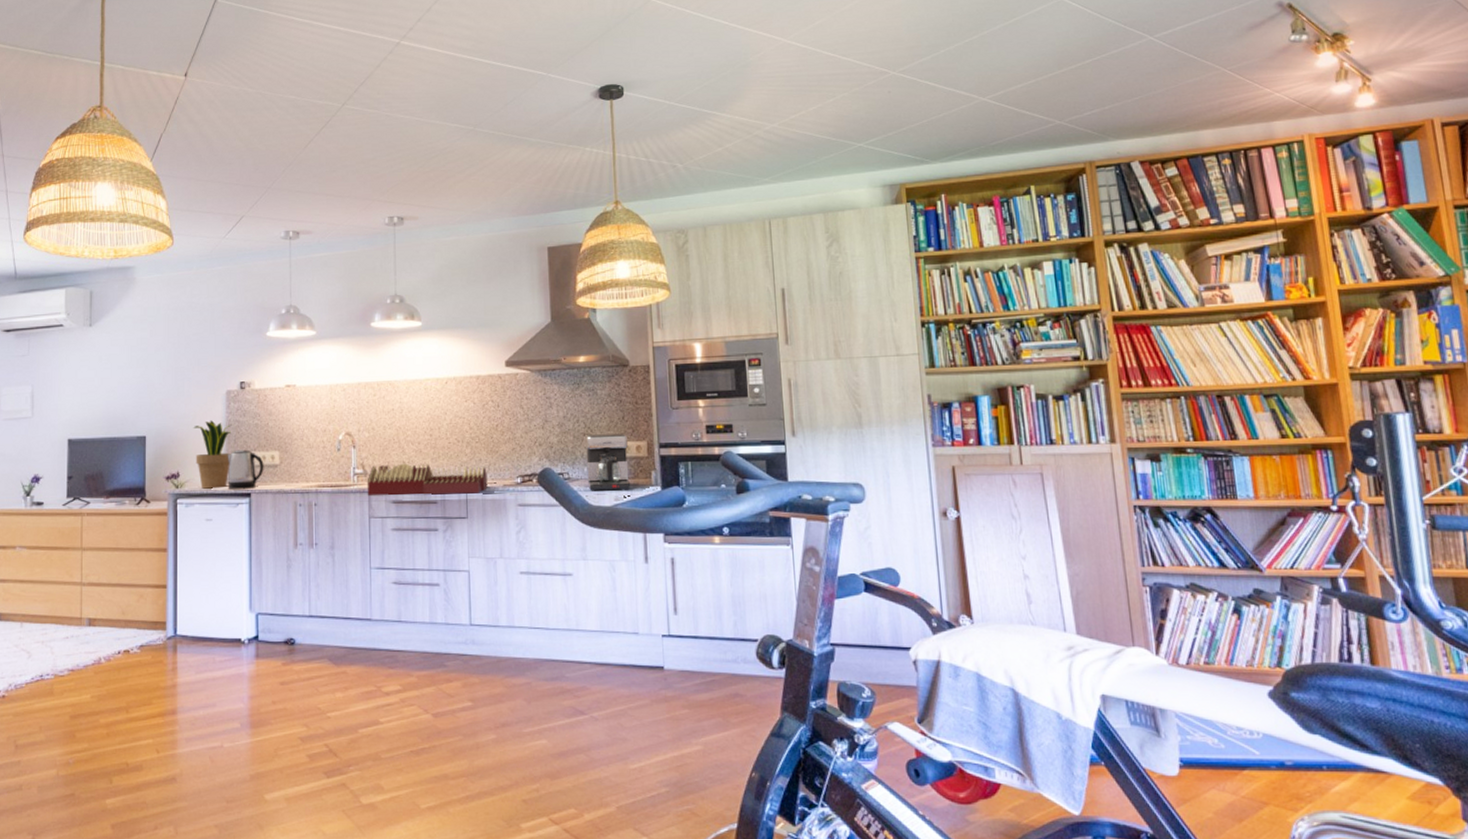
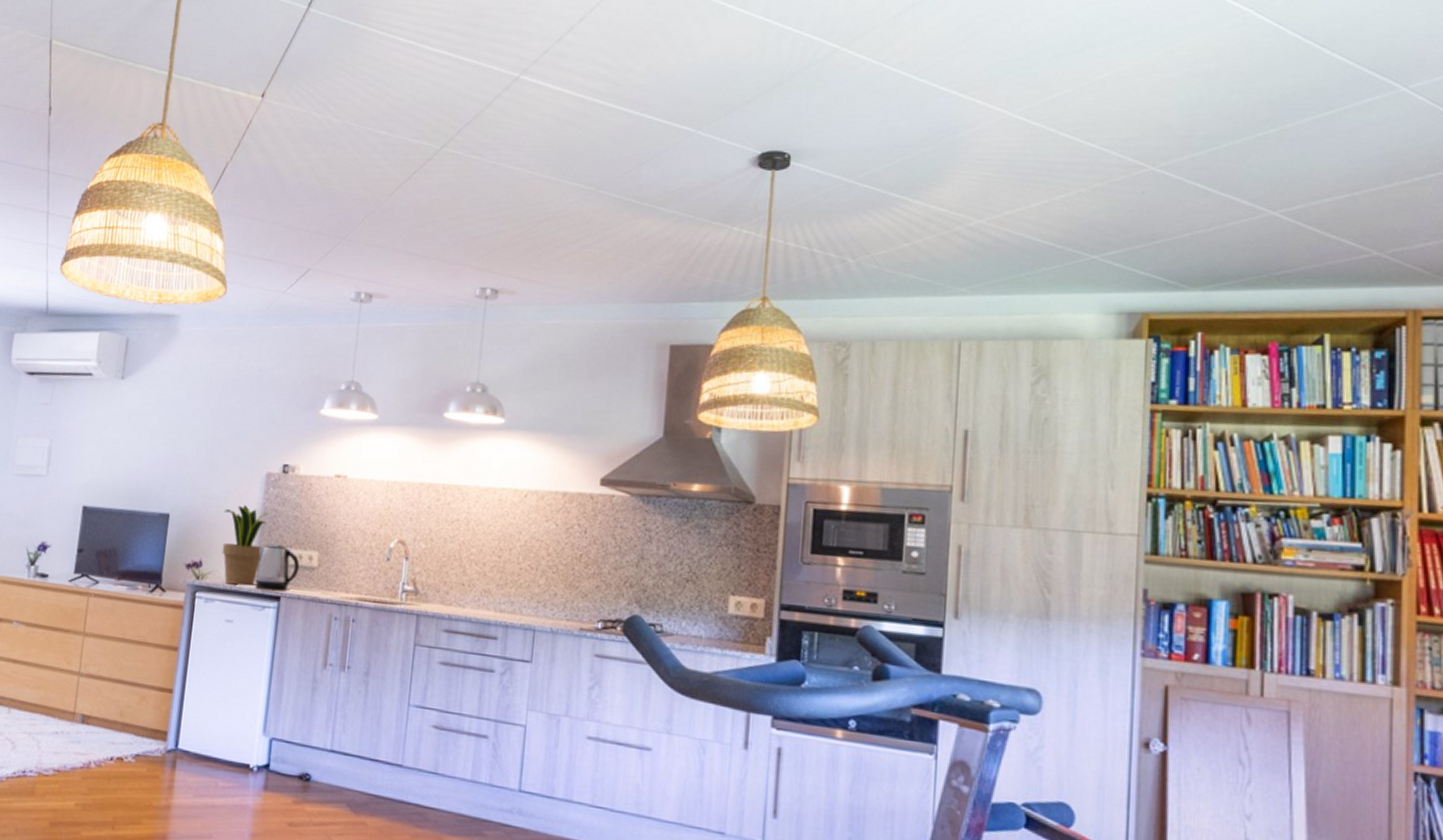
architectural model: present [367,463,488,497] -> none [415,583,562,635]
coffee maker: present [585,434,631,491] -> none [684,582,741,656]

